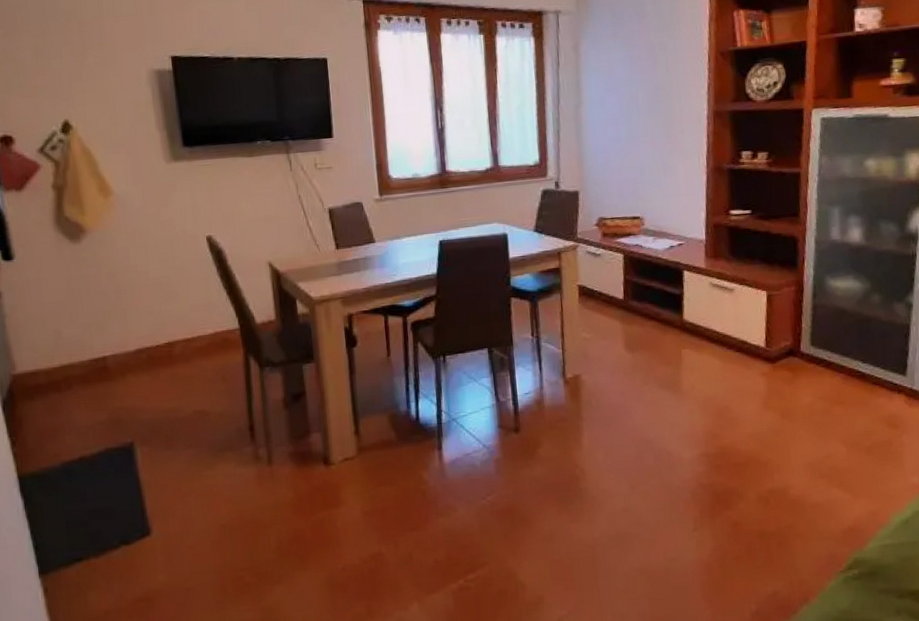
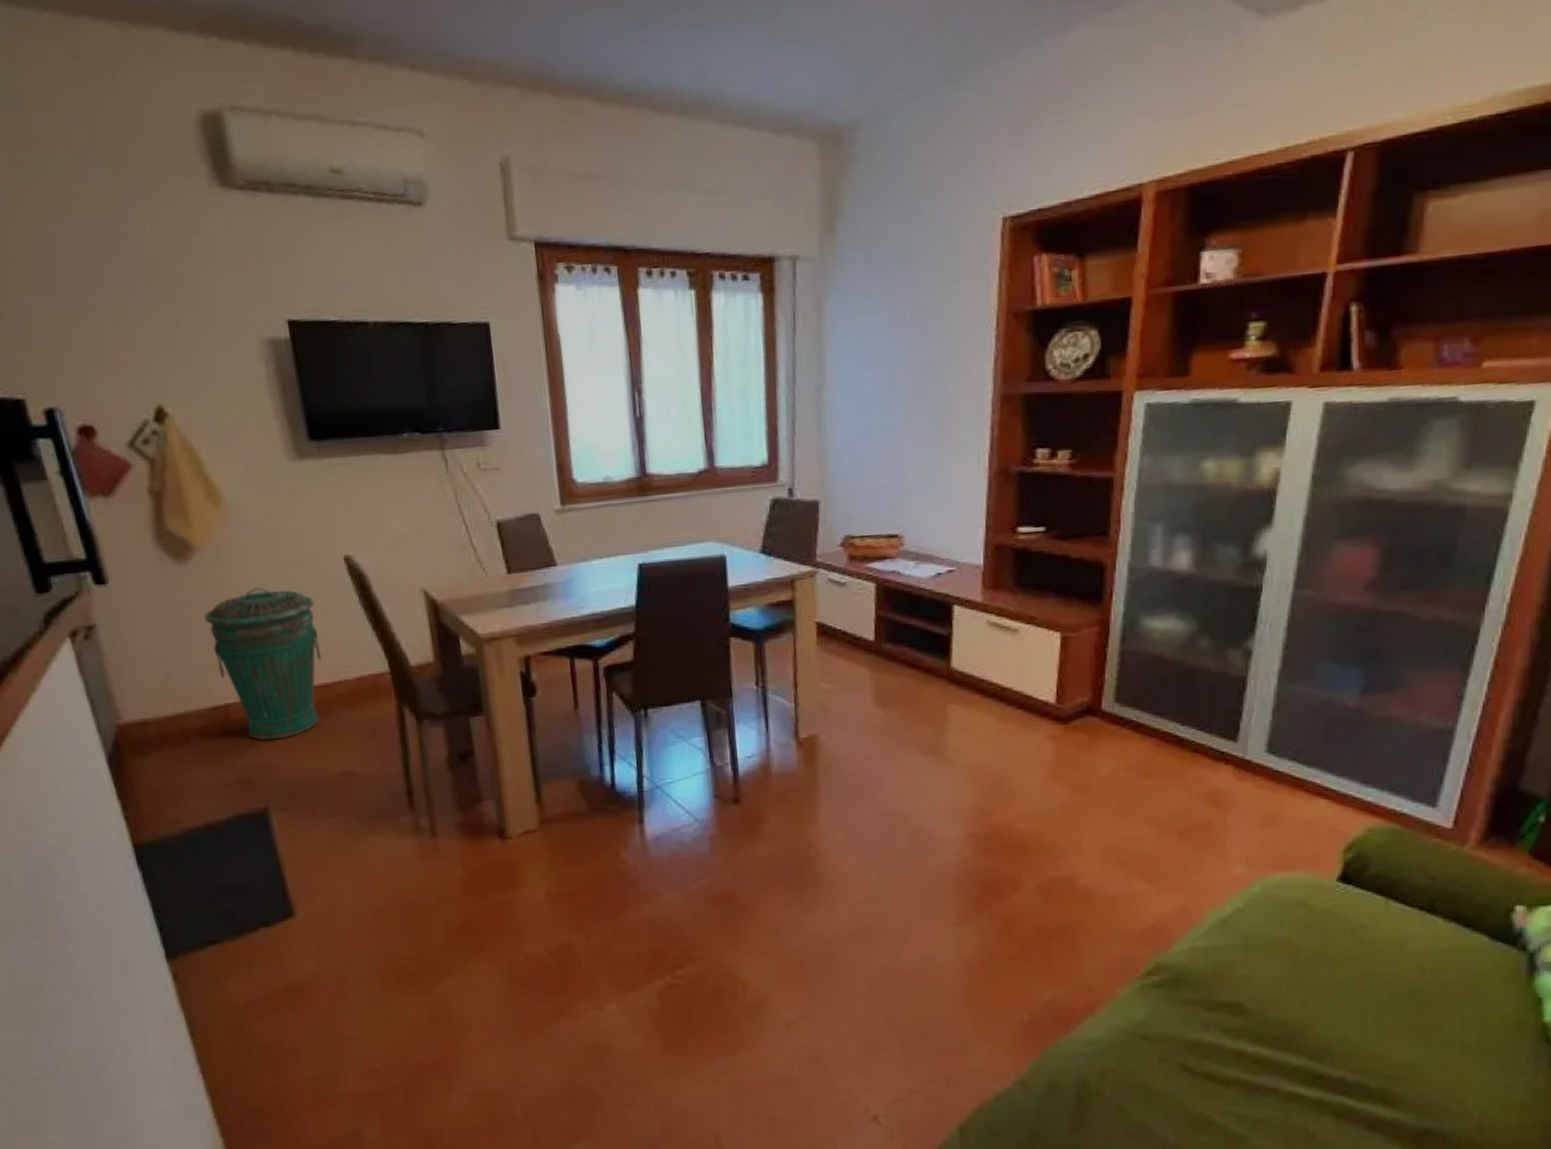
trash can: none [91,261,185,386] -> present [204,587,322,741]

